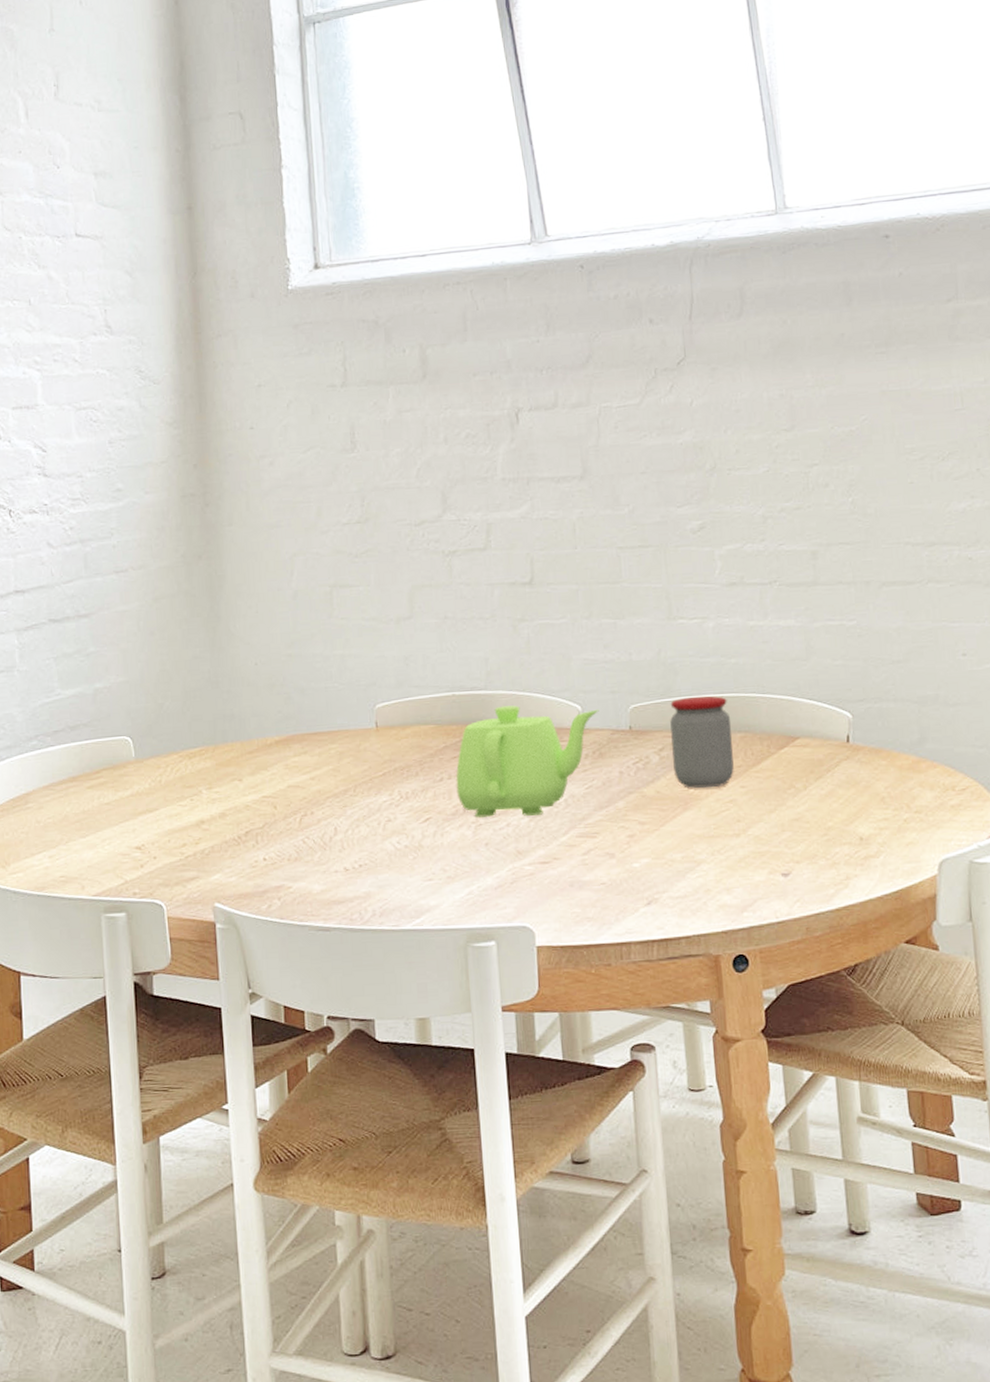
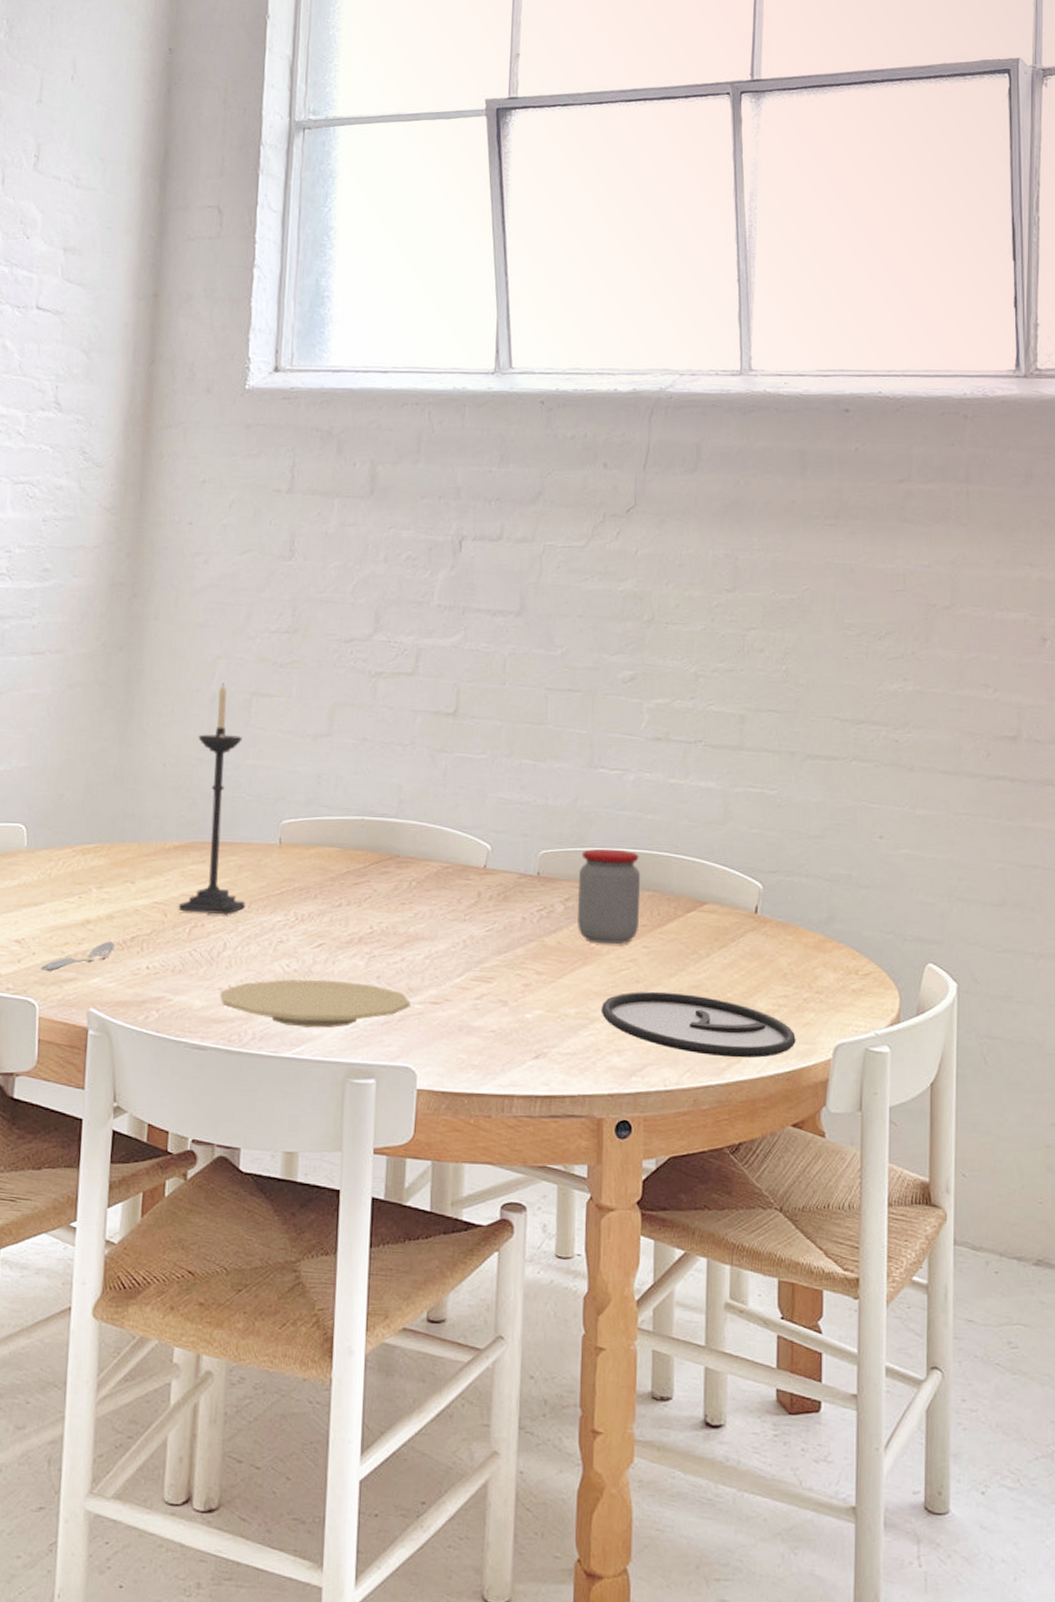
spoon: none [163,838,231,874] -> present [41,941,115,972]
candle: none [285,579,351,803] -> present [179,683,246,915]
plate: none [336,851,521,901] -> present [219,979,411,1029]
teapot: present [456,705,599,818] -> none [354,836,509,953]
plate: none [706,827,900,884] -> present [601,991,796,1058]

